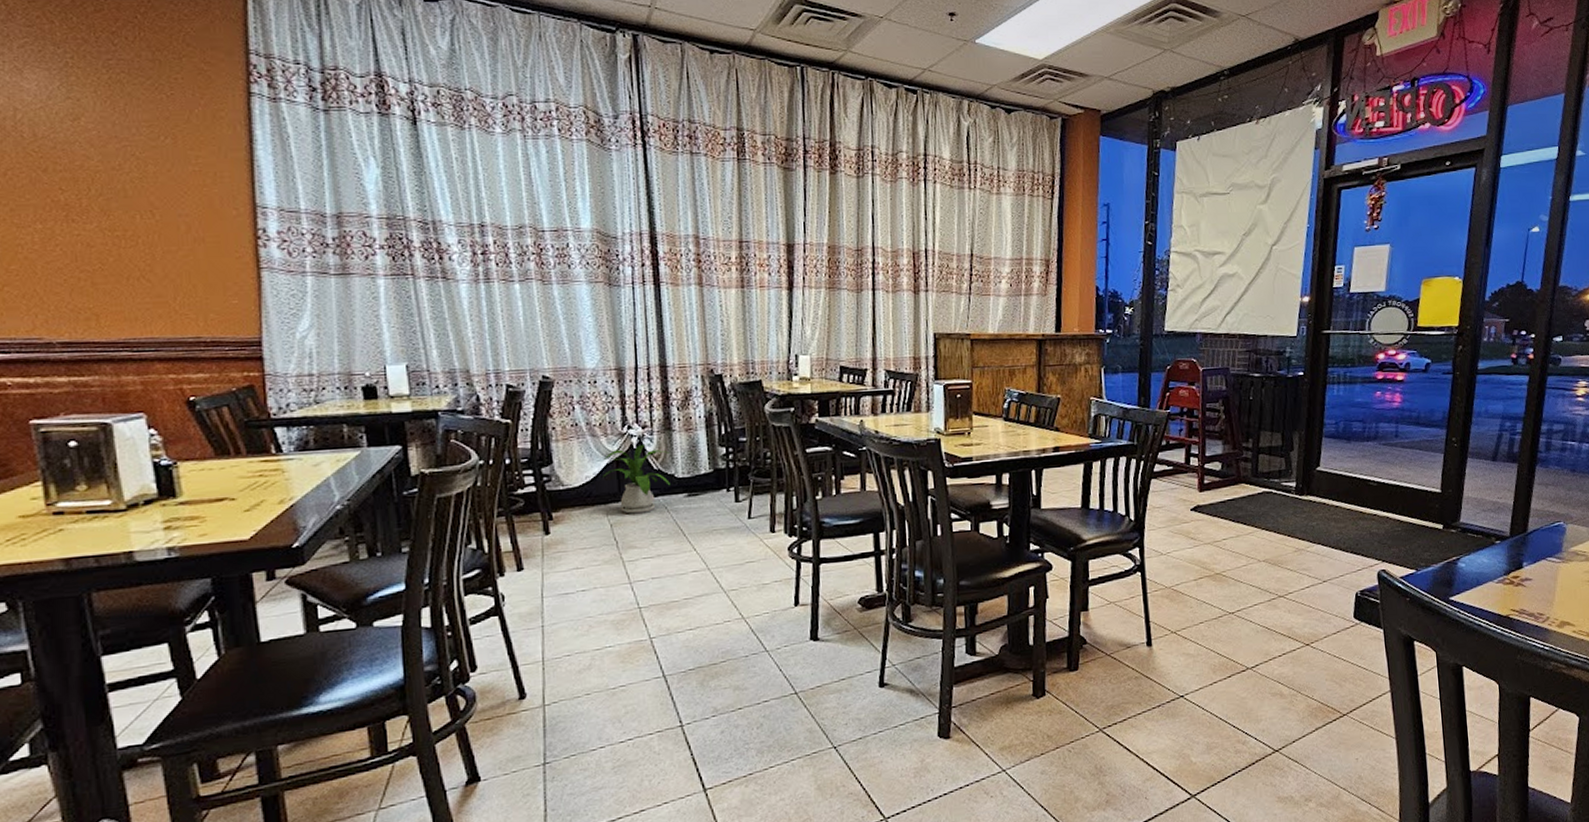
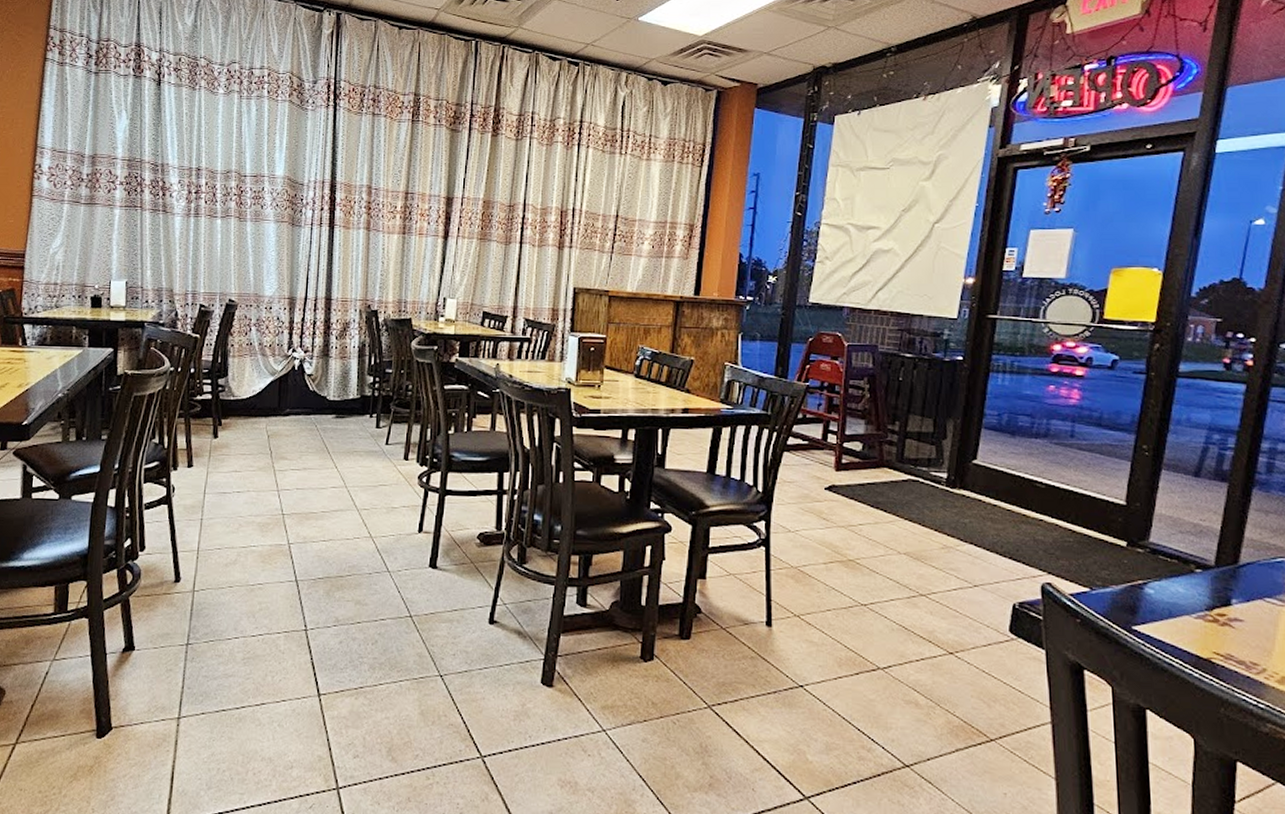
house plant: present [602,443,670,514] -> none [267,366,325,429]

